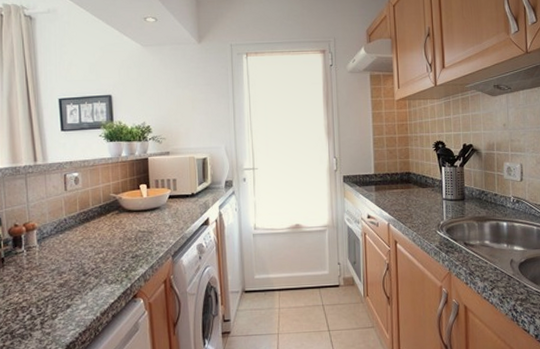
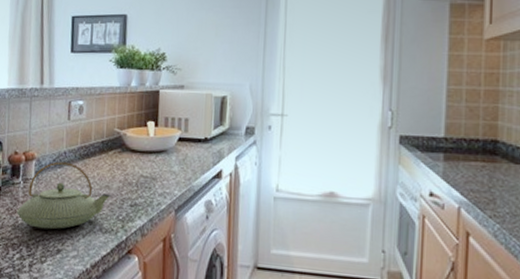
teapot: none [23,228,114,289] -> present [17,161,112,229]

